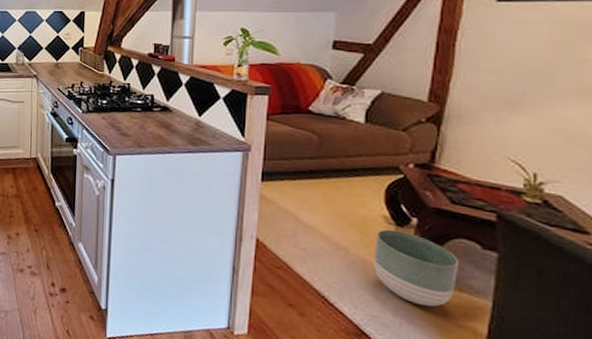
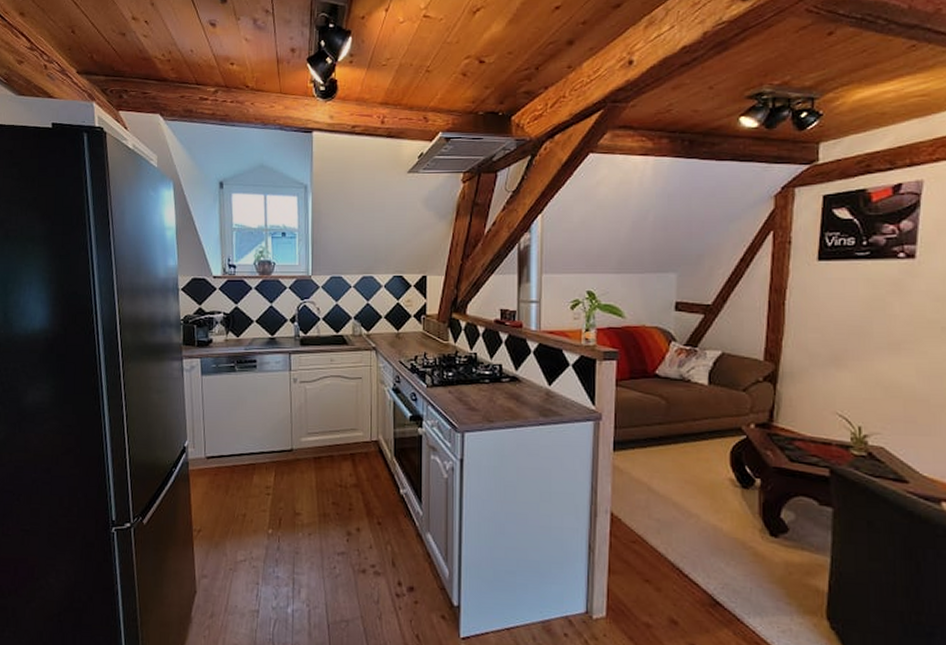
planter: present [373,229,460,307] -> none [723,492,800,568]

